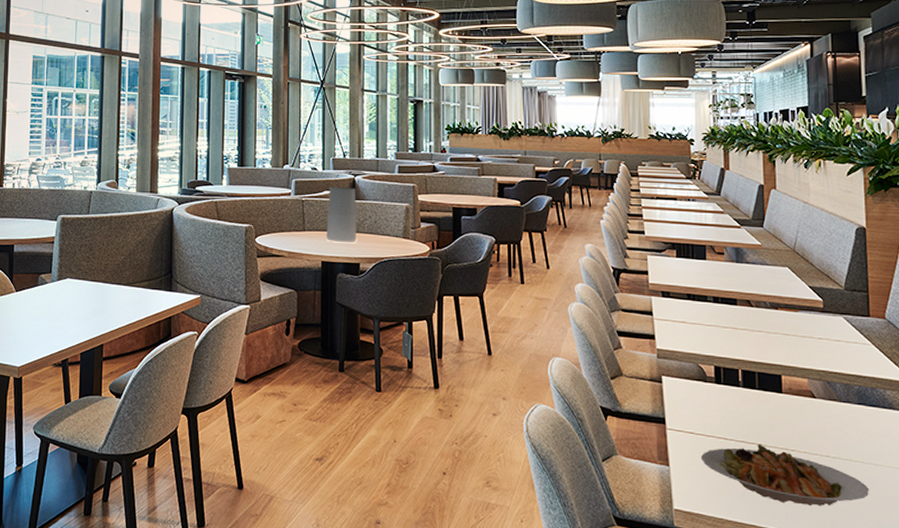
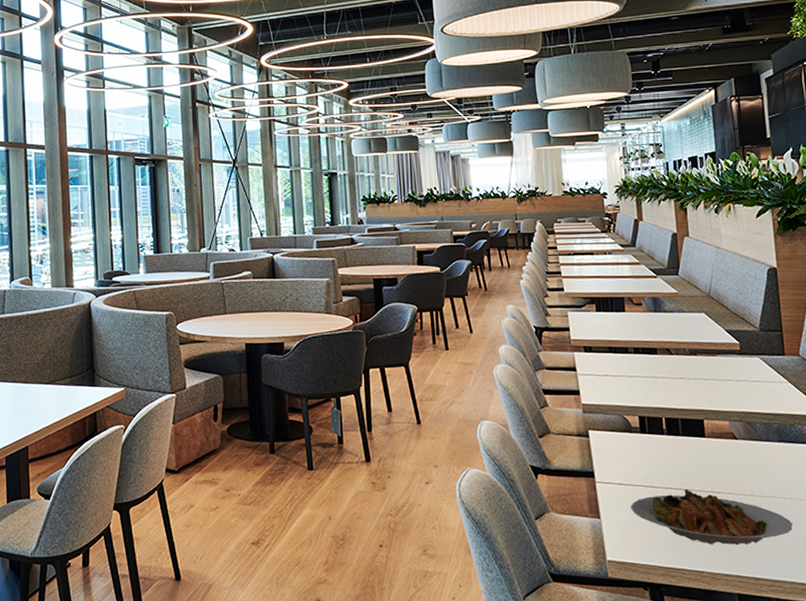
vase: present [327,187,356,243] -> none [248,266,279,323]

